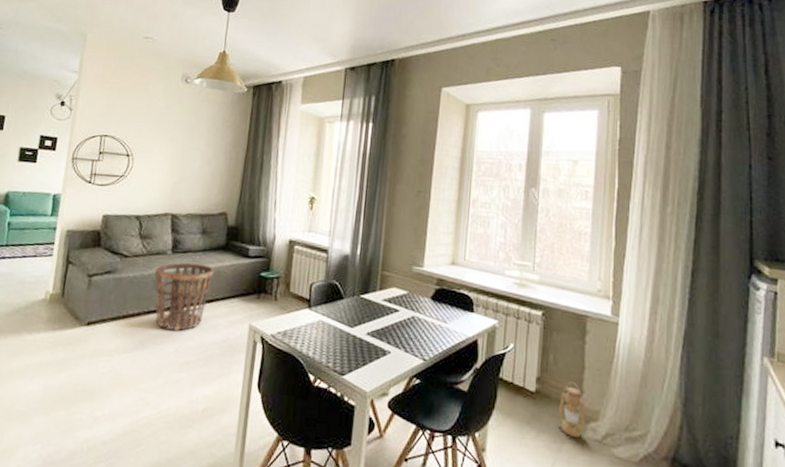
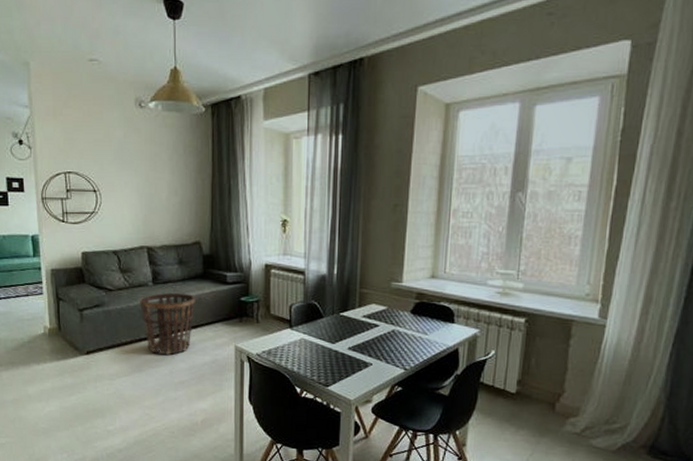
lantern: present [557,382,585,437] -> none [537,382,566,431]

